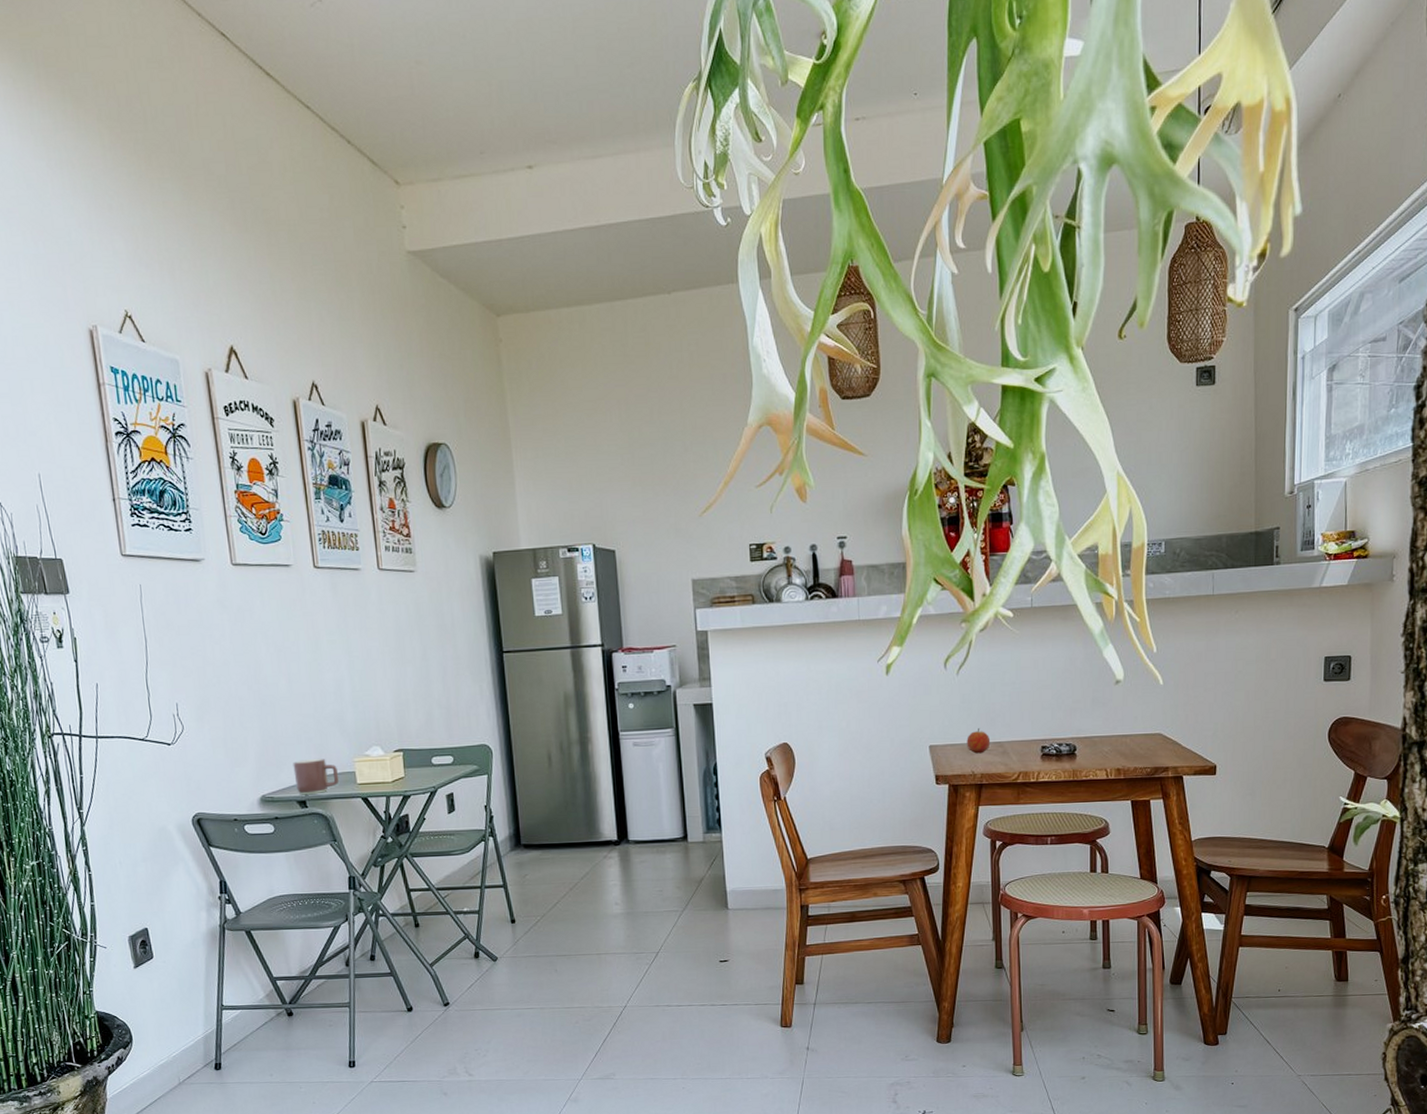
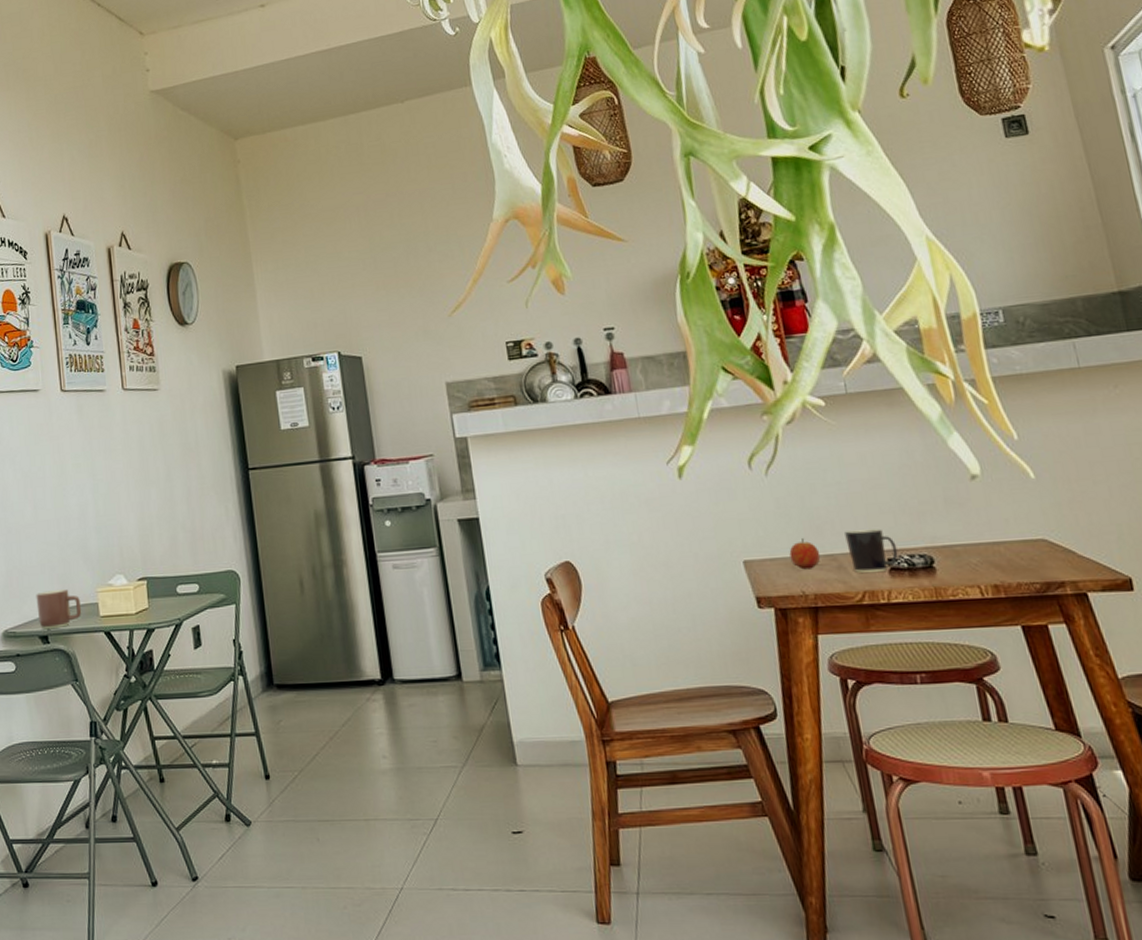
mug: none [1012,722,1050,758] -> present [844,529,898,574]

